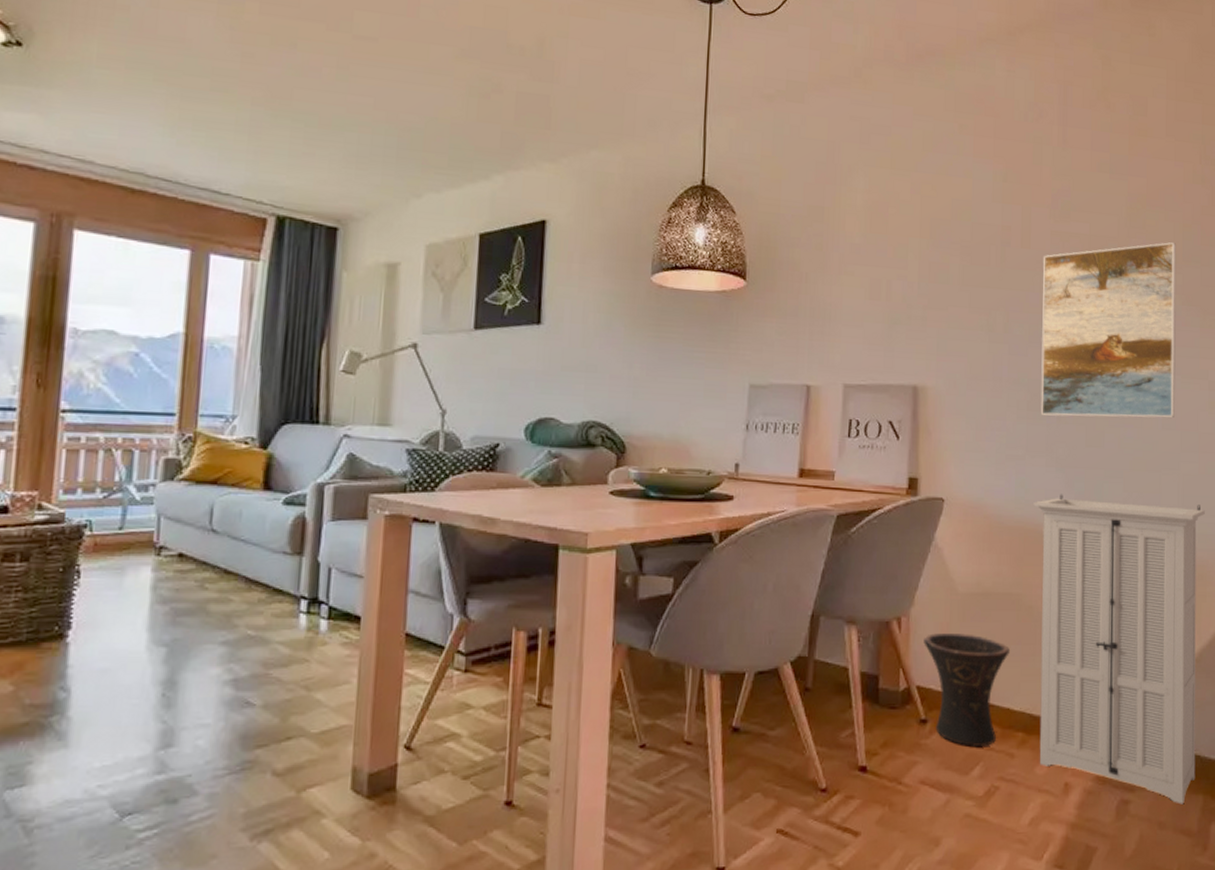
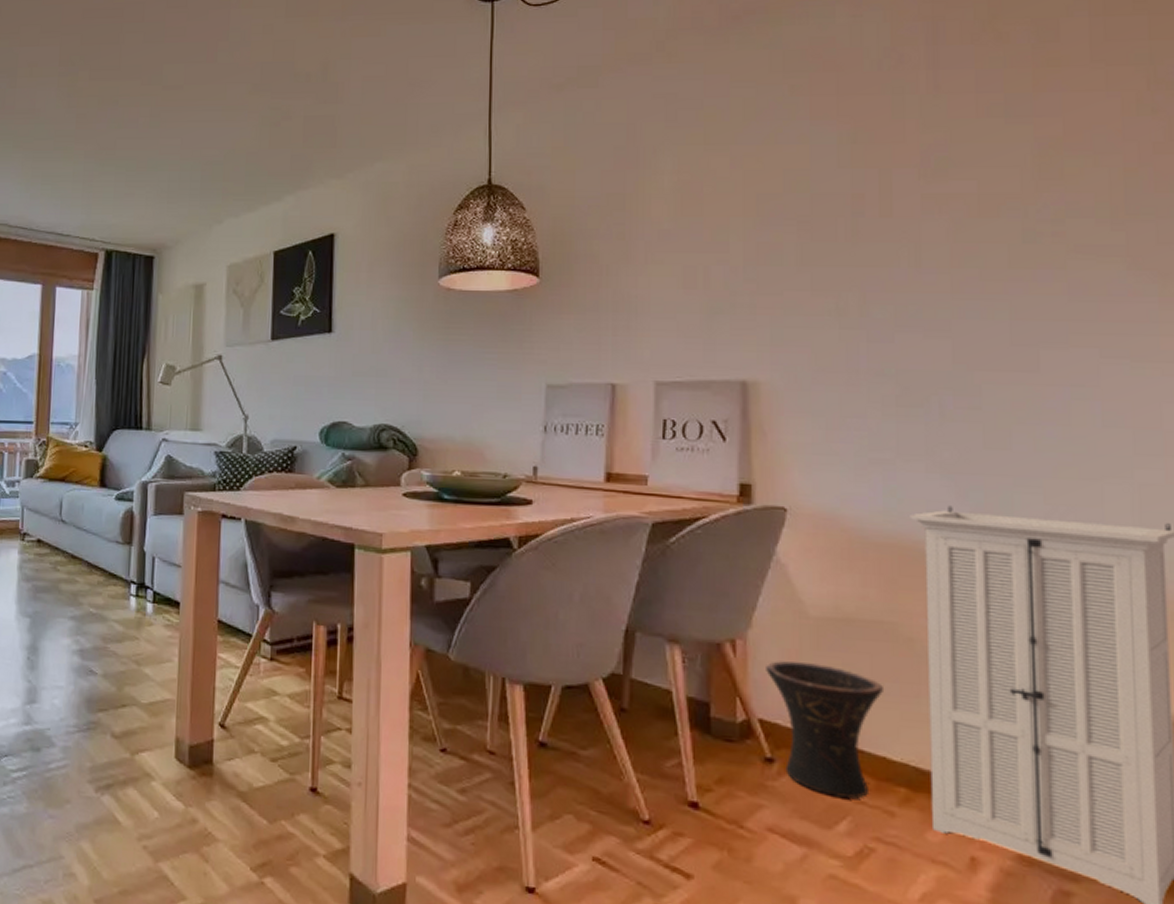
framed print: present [1040,241,1176,418] -> none [911,191,1122,413]

